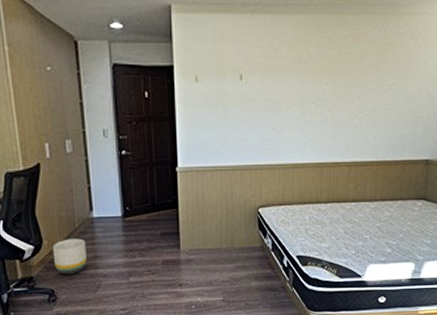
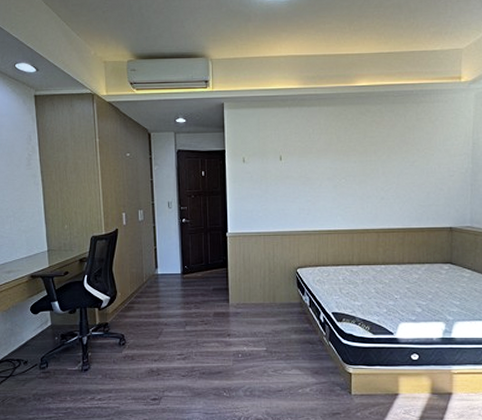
planter: present [52,238,87,275] -> none [124,291,151,322]

